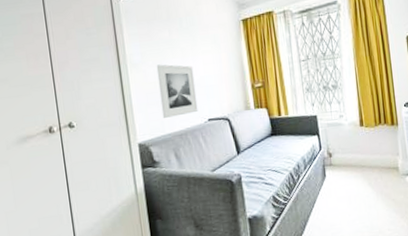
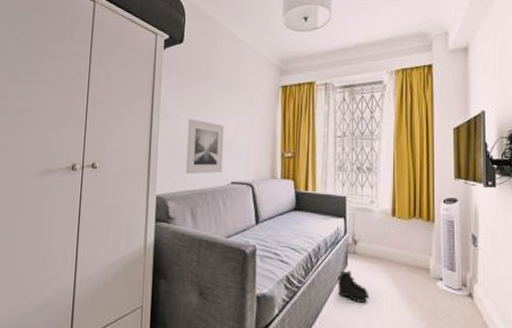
boots: none [318,181,348,208] -> present [336,270,368,303]

